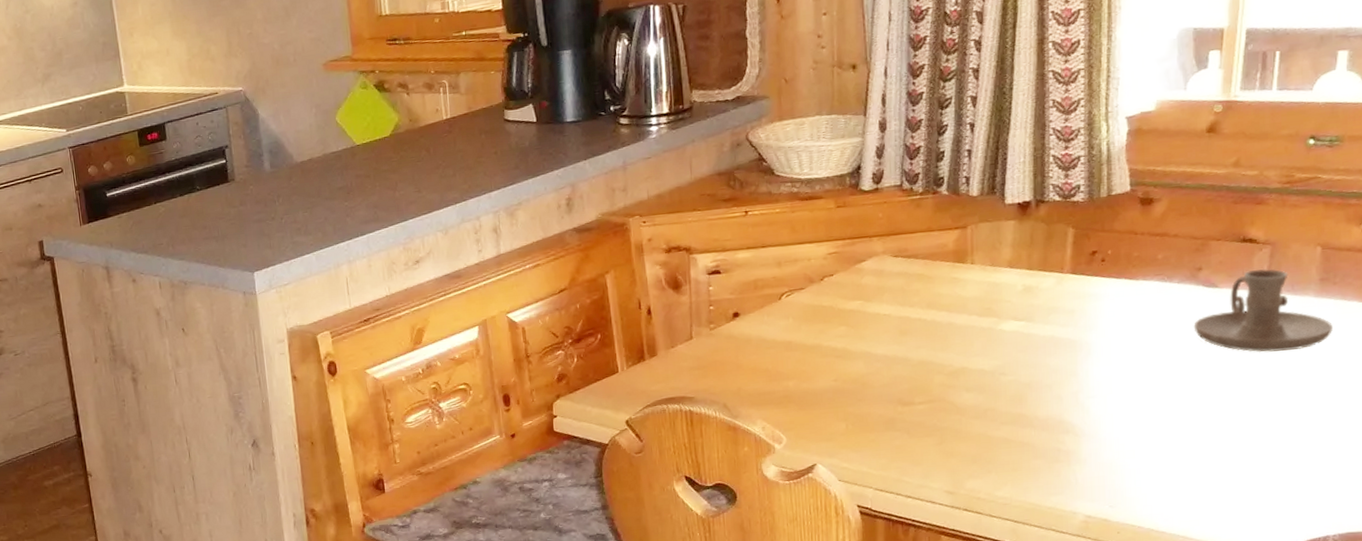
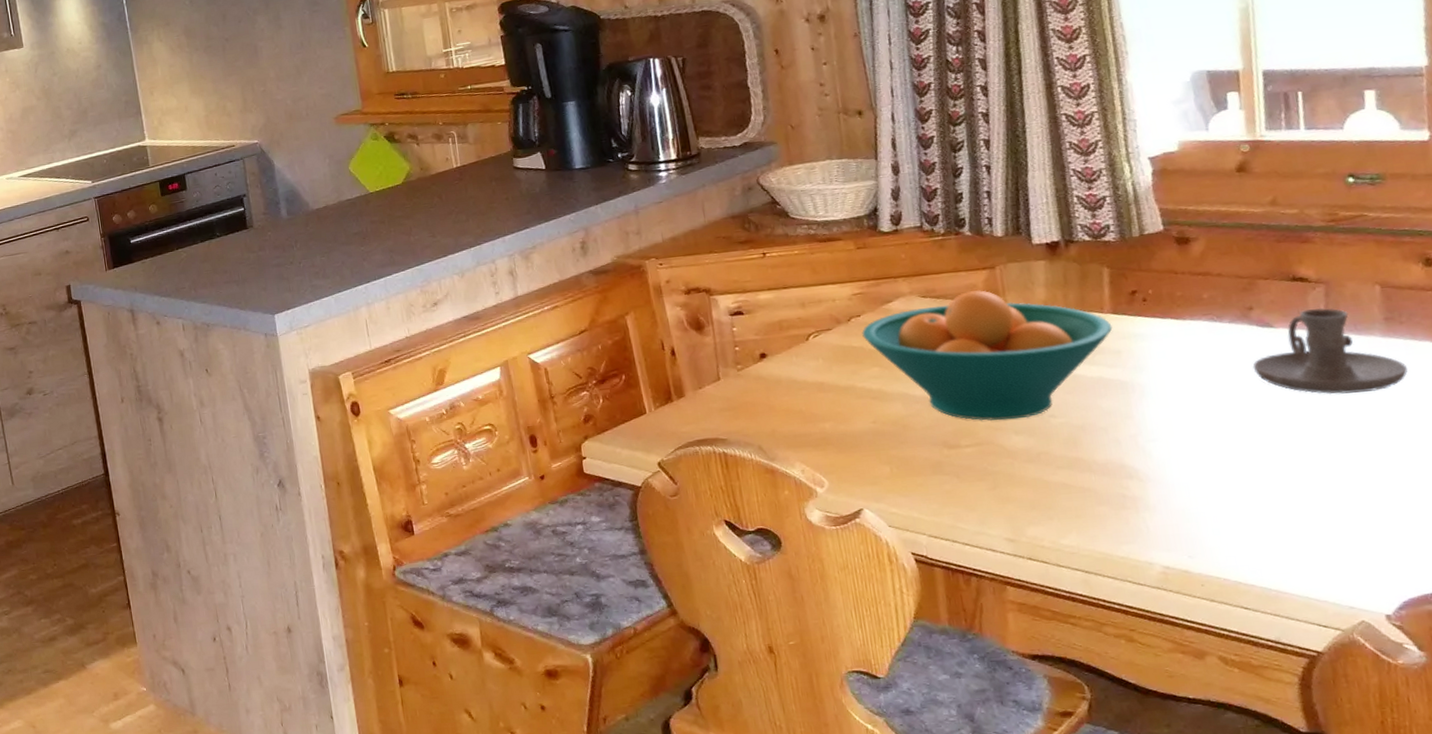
fruit bowl: none [833,249,1070,379] -> present [862,289,1113,421]

